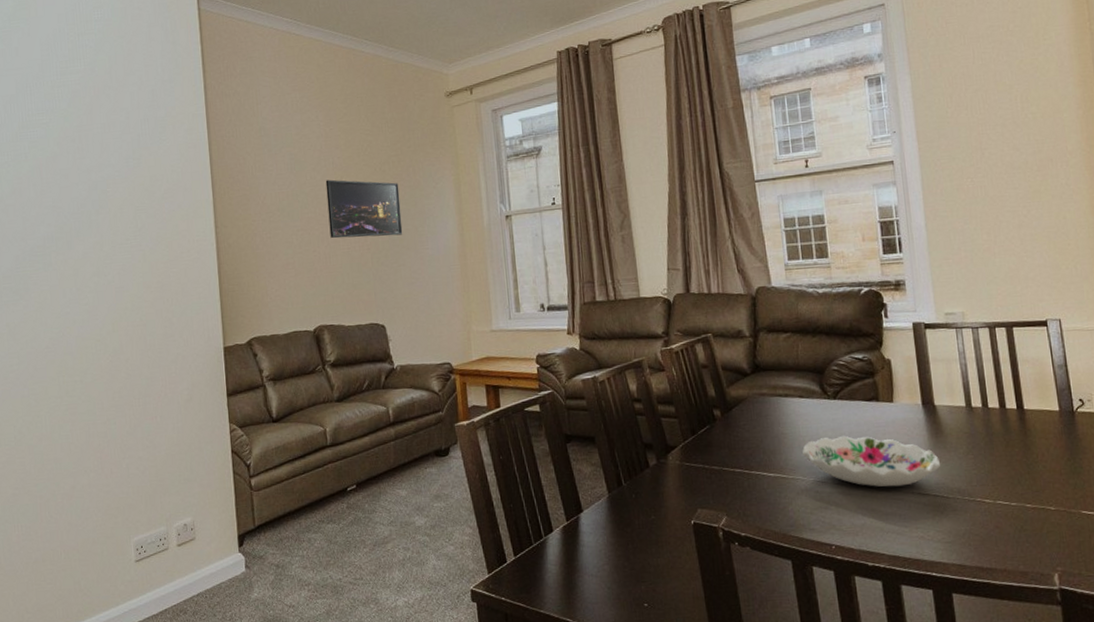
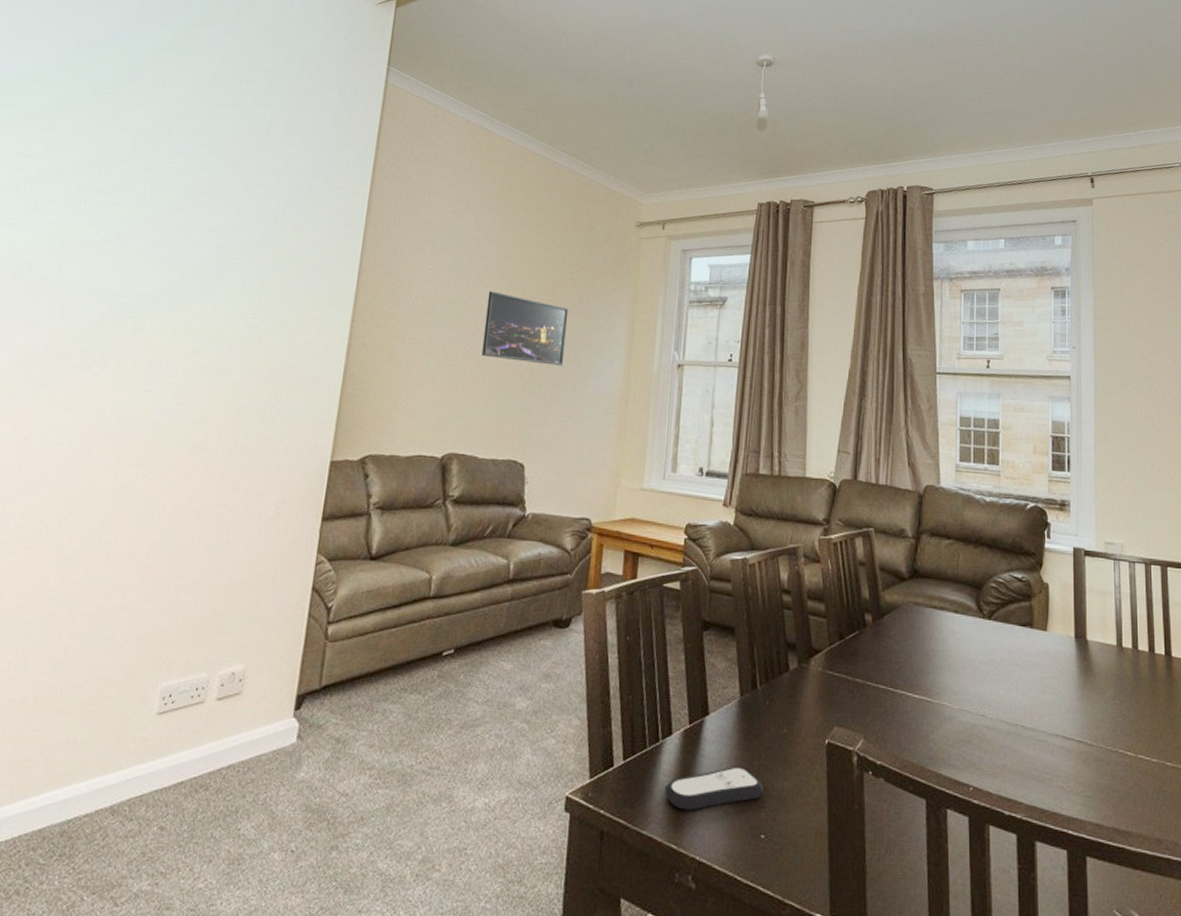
remote control: none [554,551,641,591] -> present [665,766,764,811]
decorative bowl: present [802,435,941,487] -> none [951,660,1088,727]

